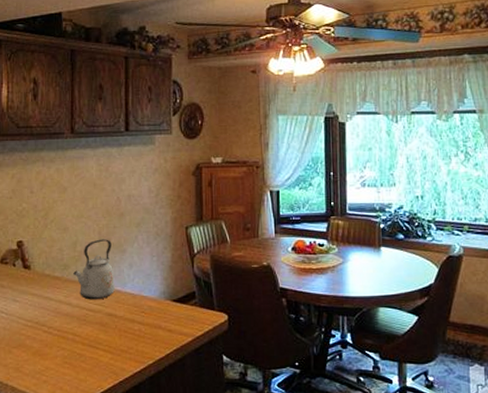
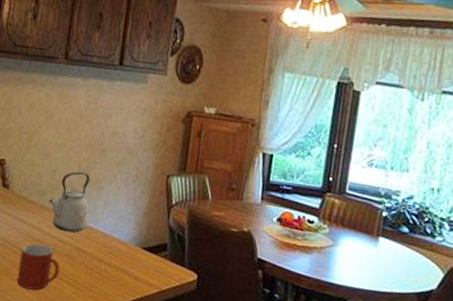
mug: none [50,316,94,367] -> present [16,243,60,290]

